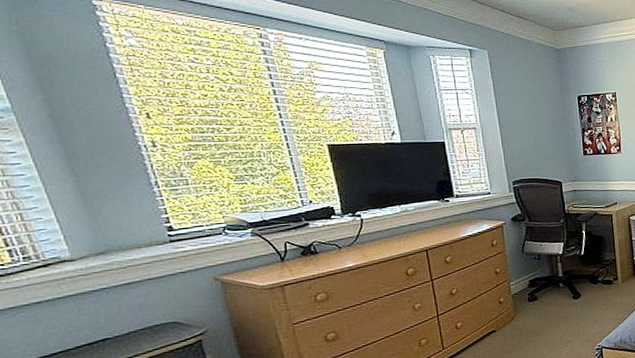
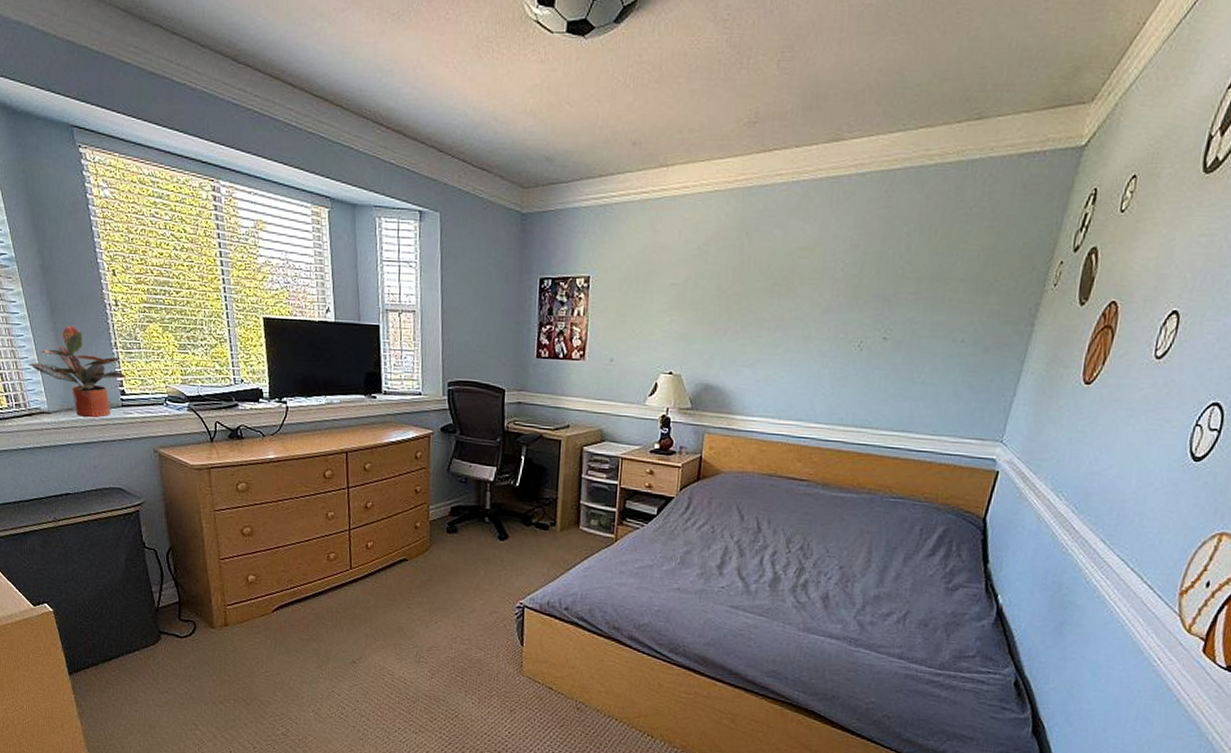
potted plant: none [39,169,174,258] -> present [29,325,127,417]

